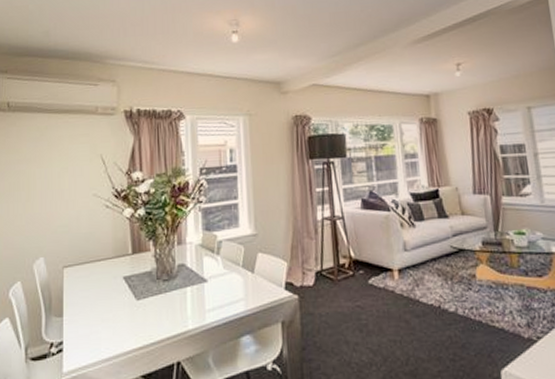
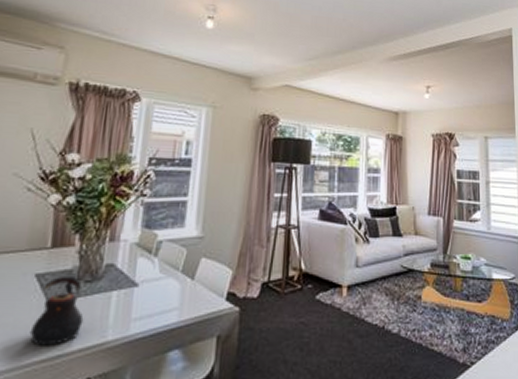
teapot: none [126,277,167,336] -> present [29,277,84,346]

